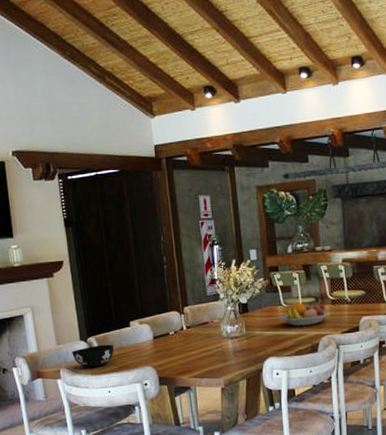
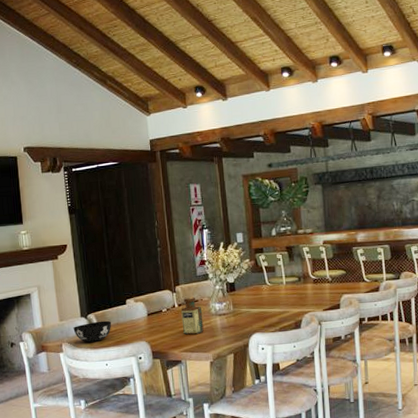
bottle: none [190,317,215,360] -> present [181,296,204,335]
fruit bowl: present [278,302,330,326] -> none [263,281,312,304]

